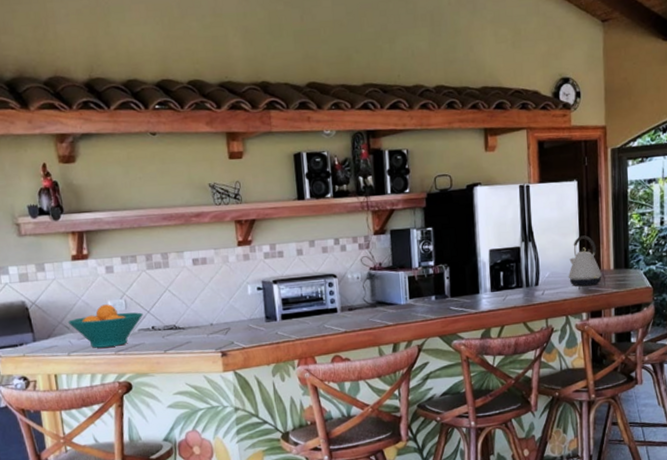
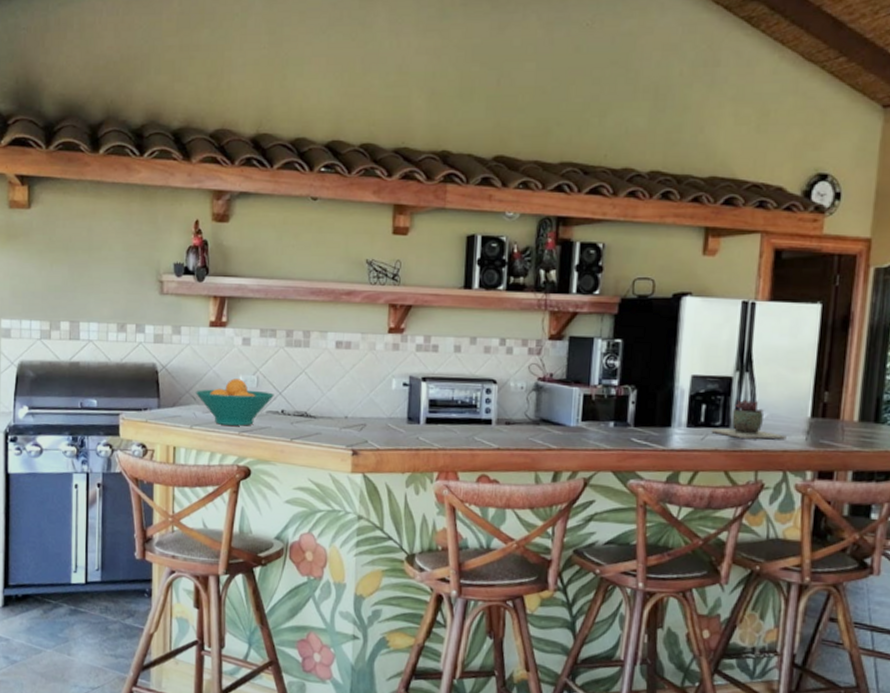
succulent plant: none [509,263,565,295] -> present [711,399,787,439]
kettle: present [569,235,602,287] -> none [794,373,840,439]

